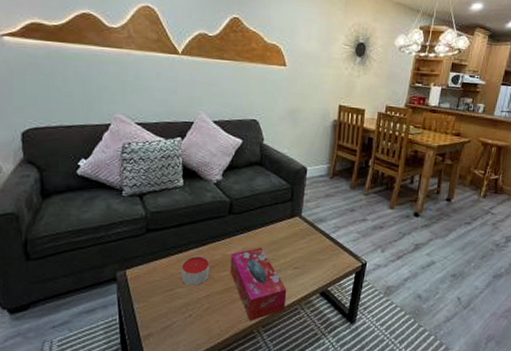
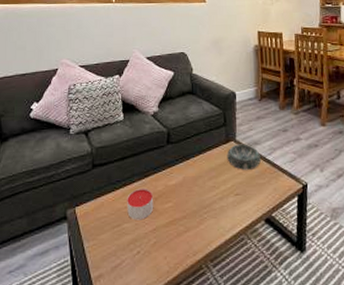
tissue box: present [230,248,287,321] -> none [173,176,232,255]
decorative bowl: none [290,220,324,246] -> present [227,144,261,170]

